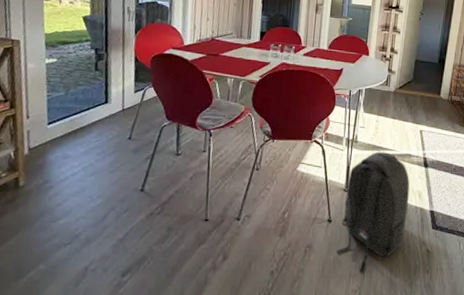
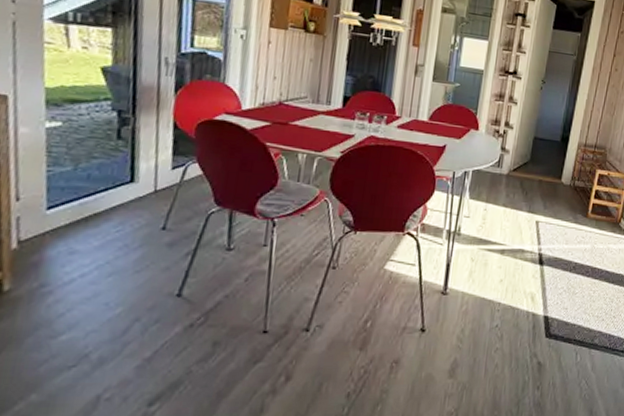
backpack: present [336,151,410,274] -> none [429,246,522,392]

